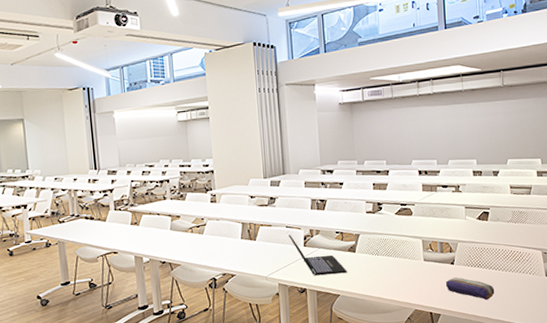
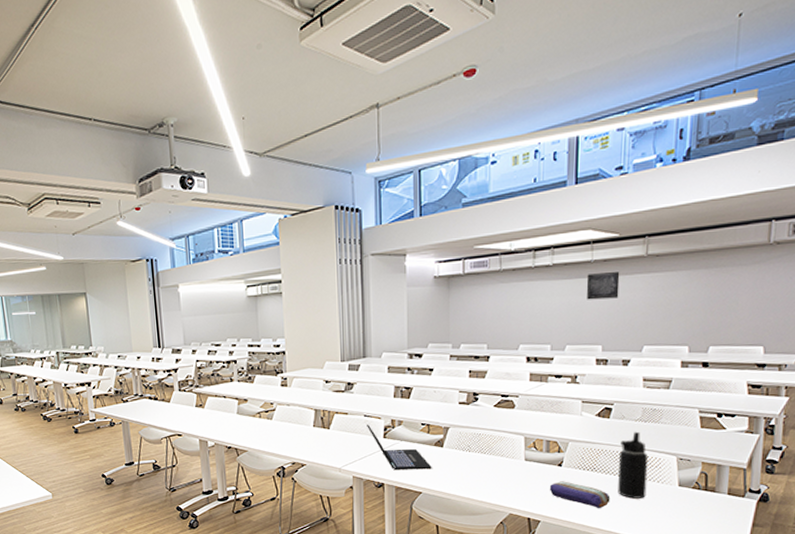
wall art: none [460,99,485,122] -> present [586,272,620,300]
water bottle: none [498,231,522,290] -> present [618,431,649,499]

